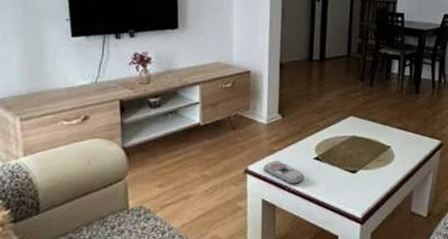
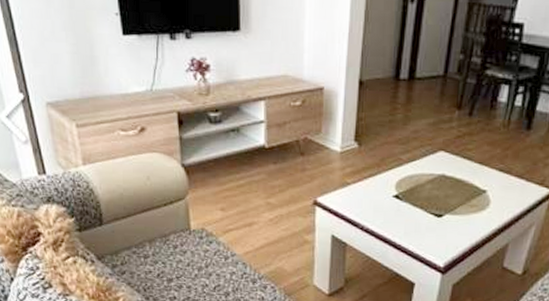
remote control: present [263,160,305,184] -> none [334,194,381,223]

